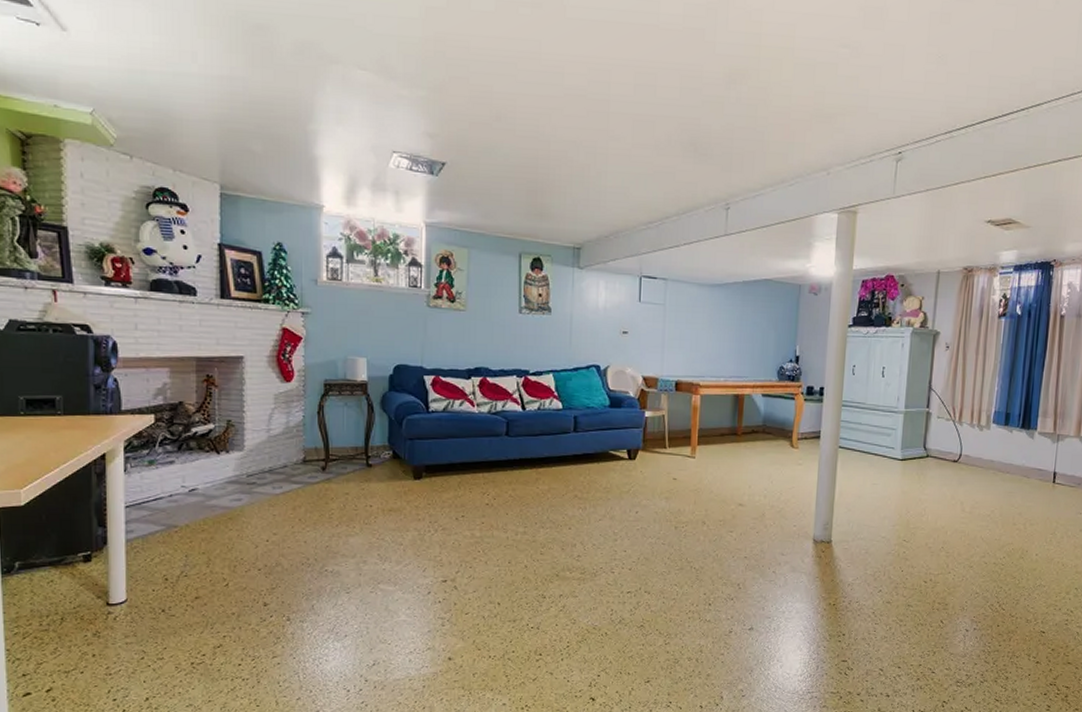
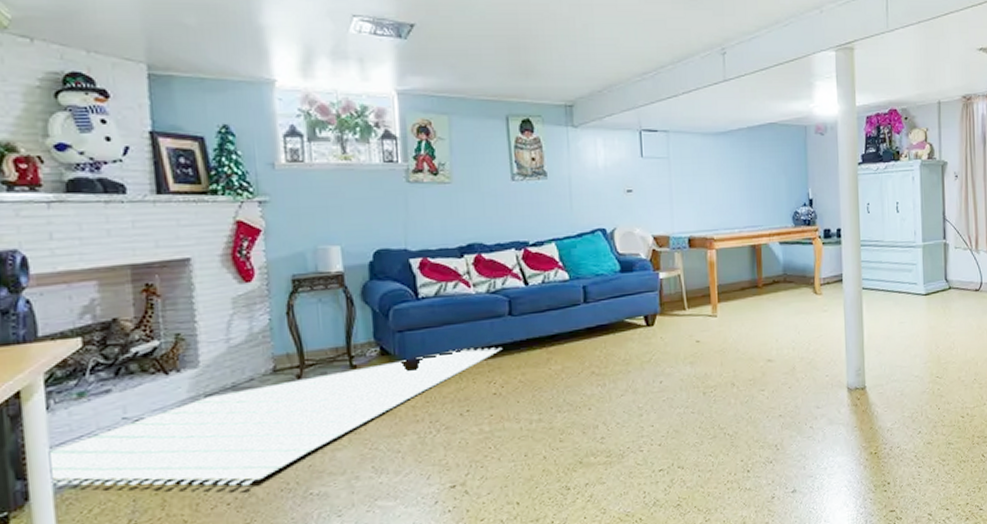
rug: none [122,460,498,556] -> present [46,347,503,486]

